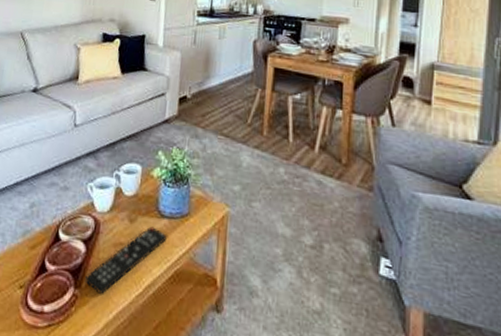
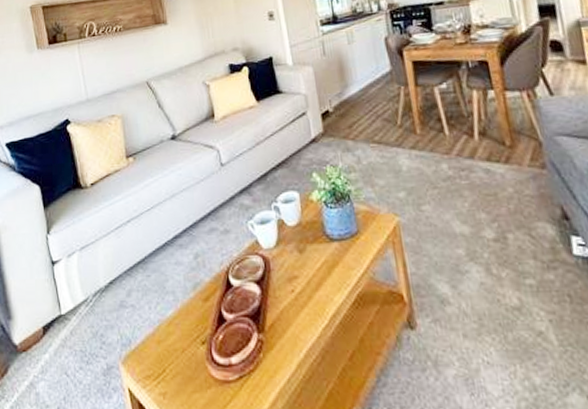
remote control: present [85,226,167,295] -> none [266,253,341,335]

